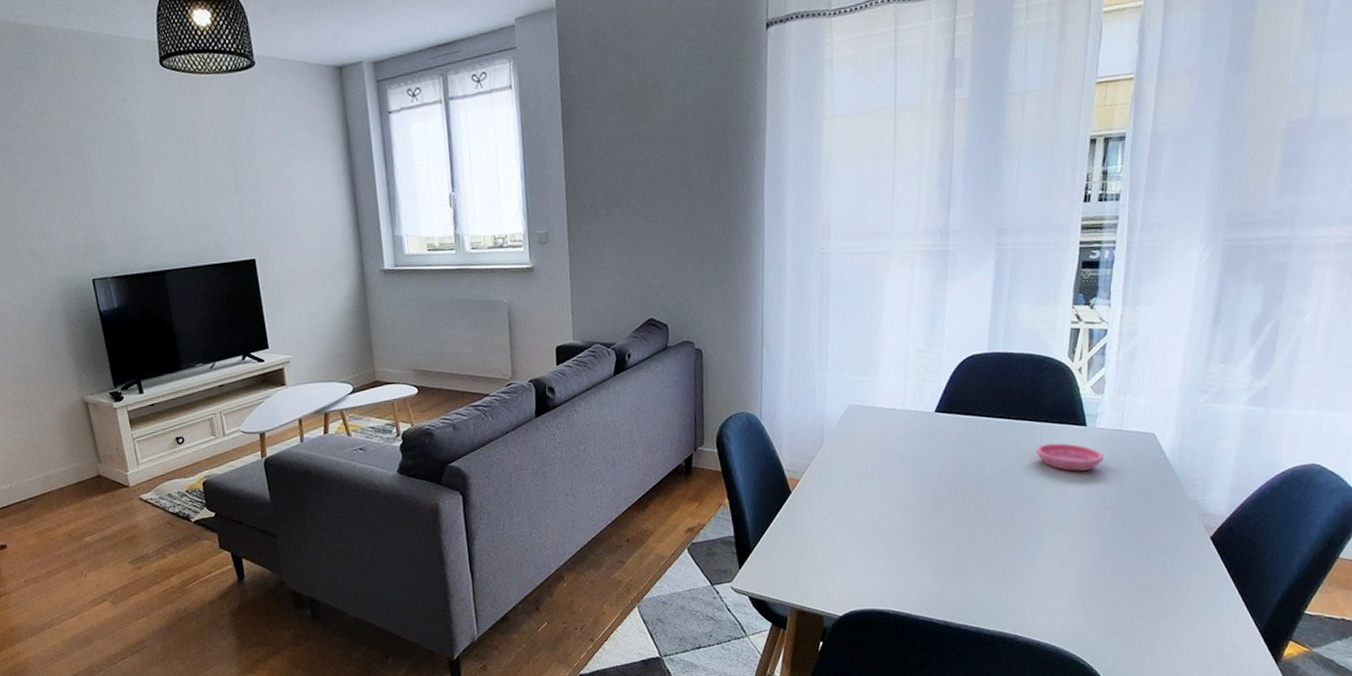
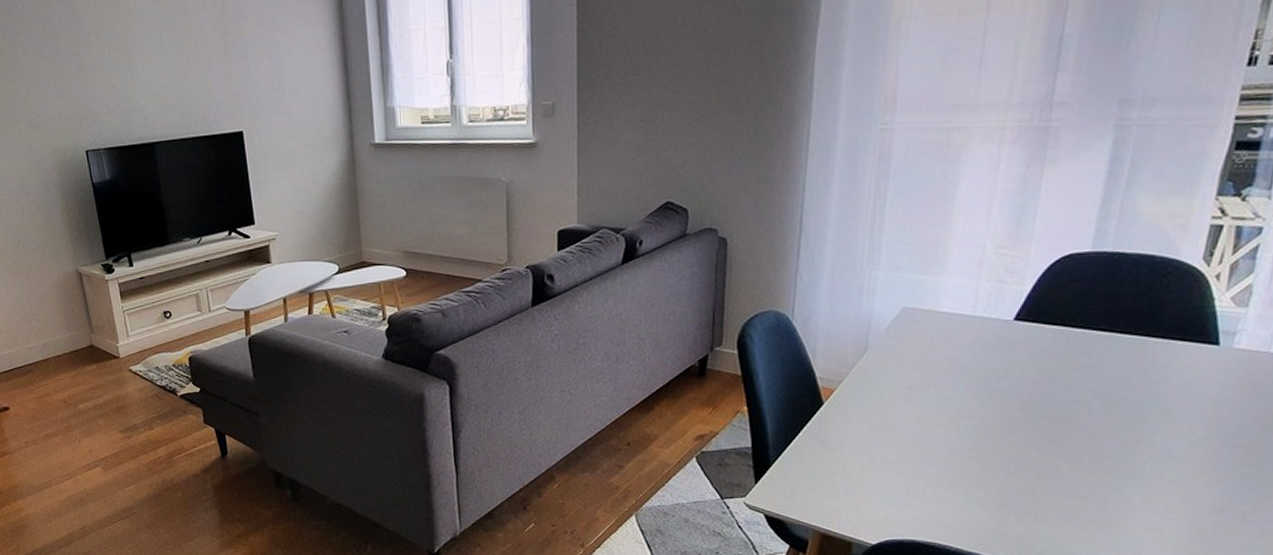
saucer: present [1036,443,1104,472] -> none [1146,364,1240,399]

